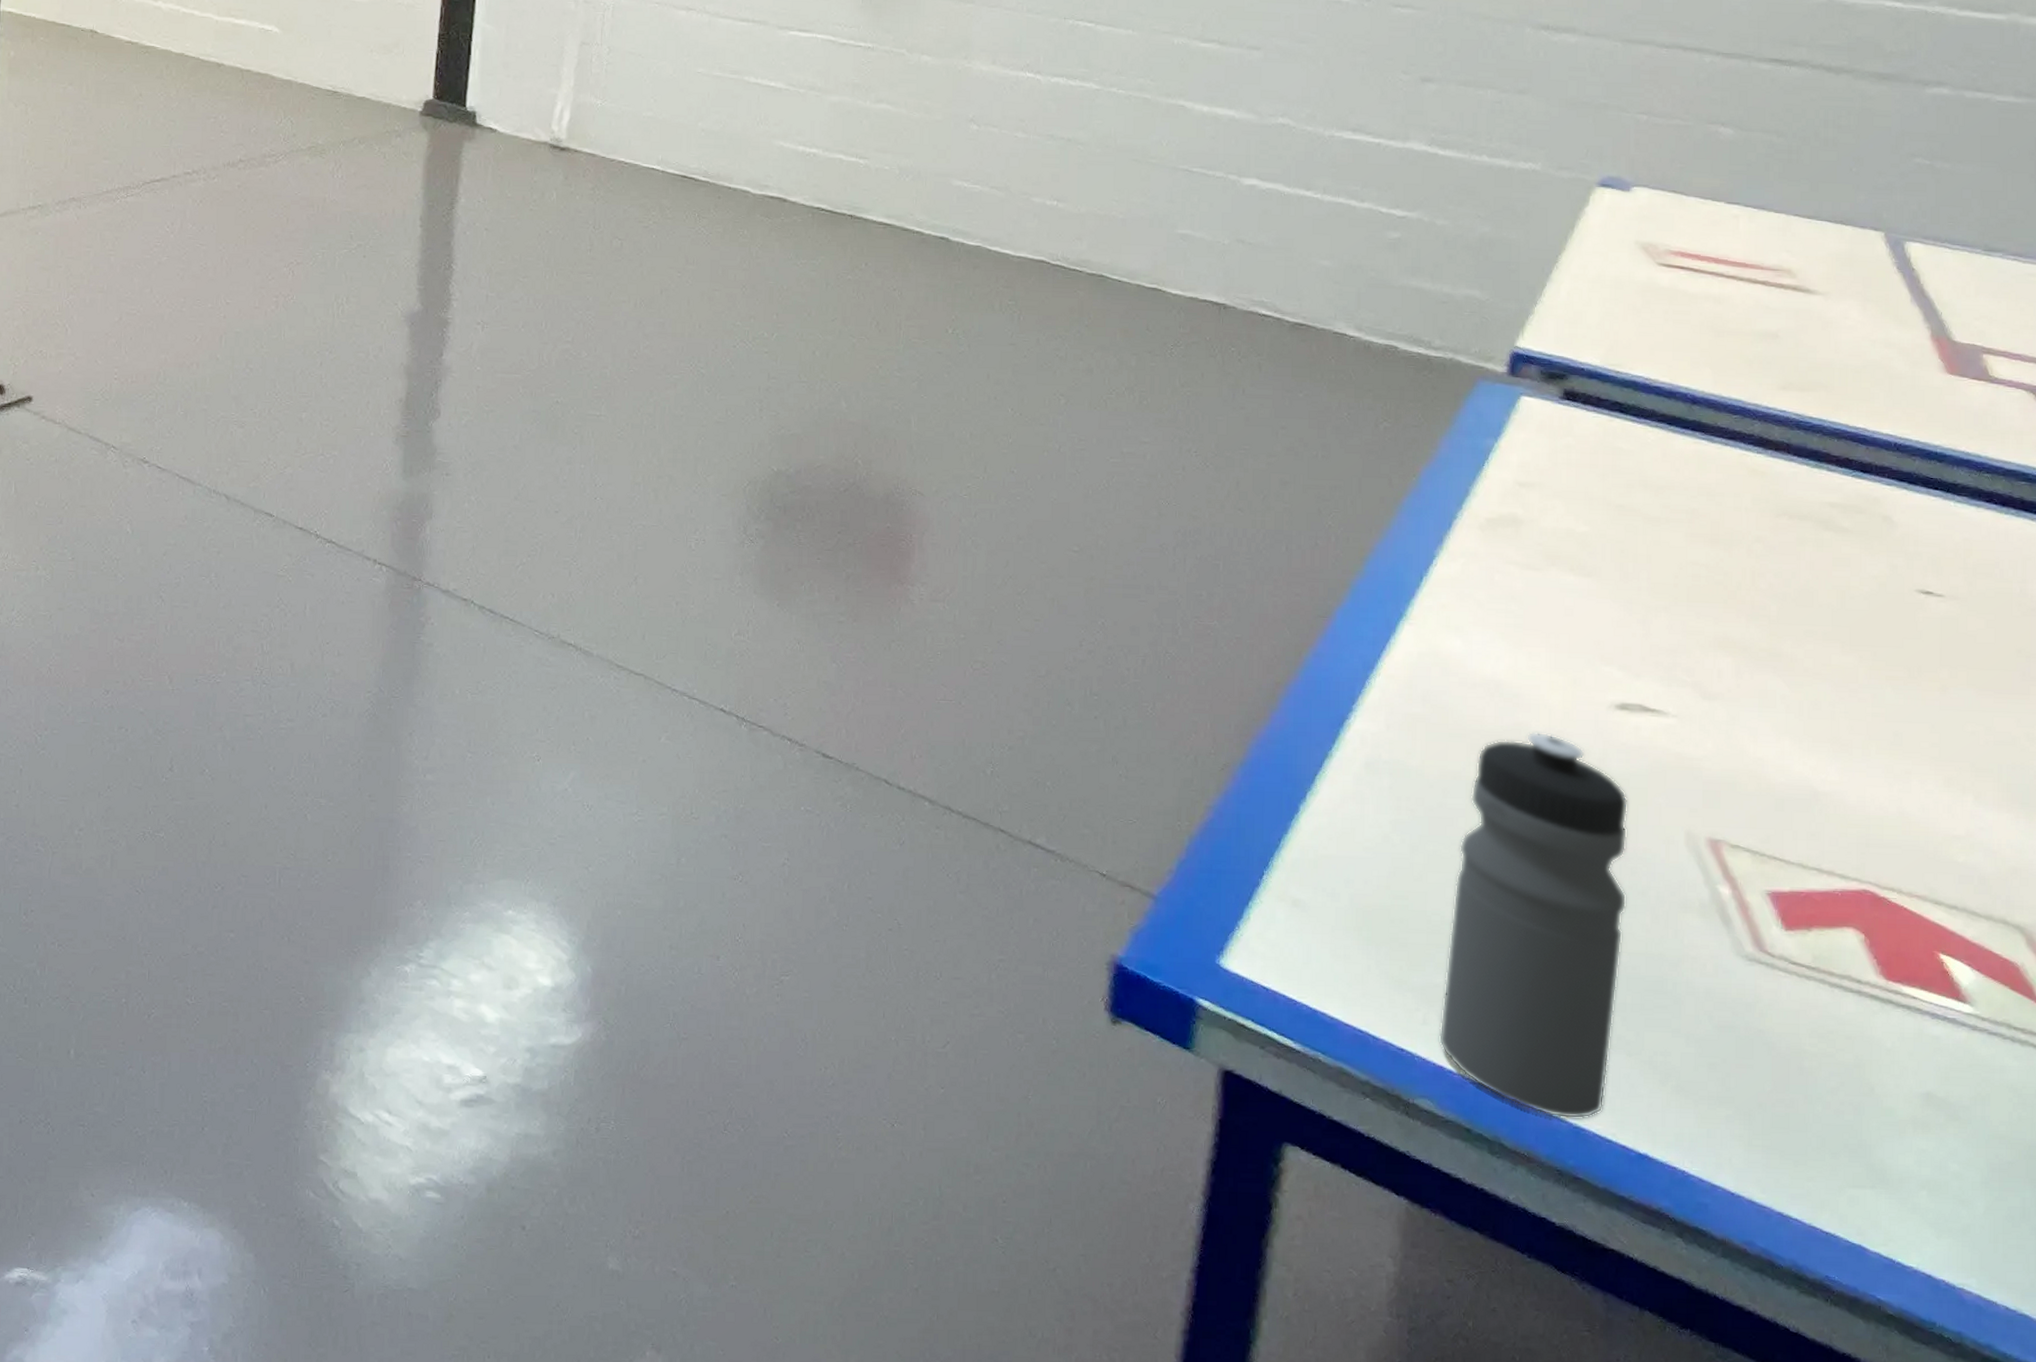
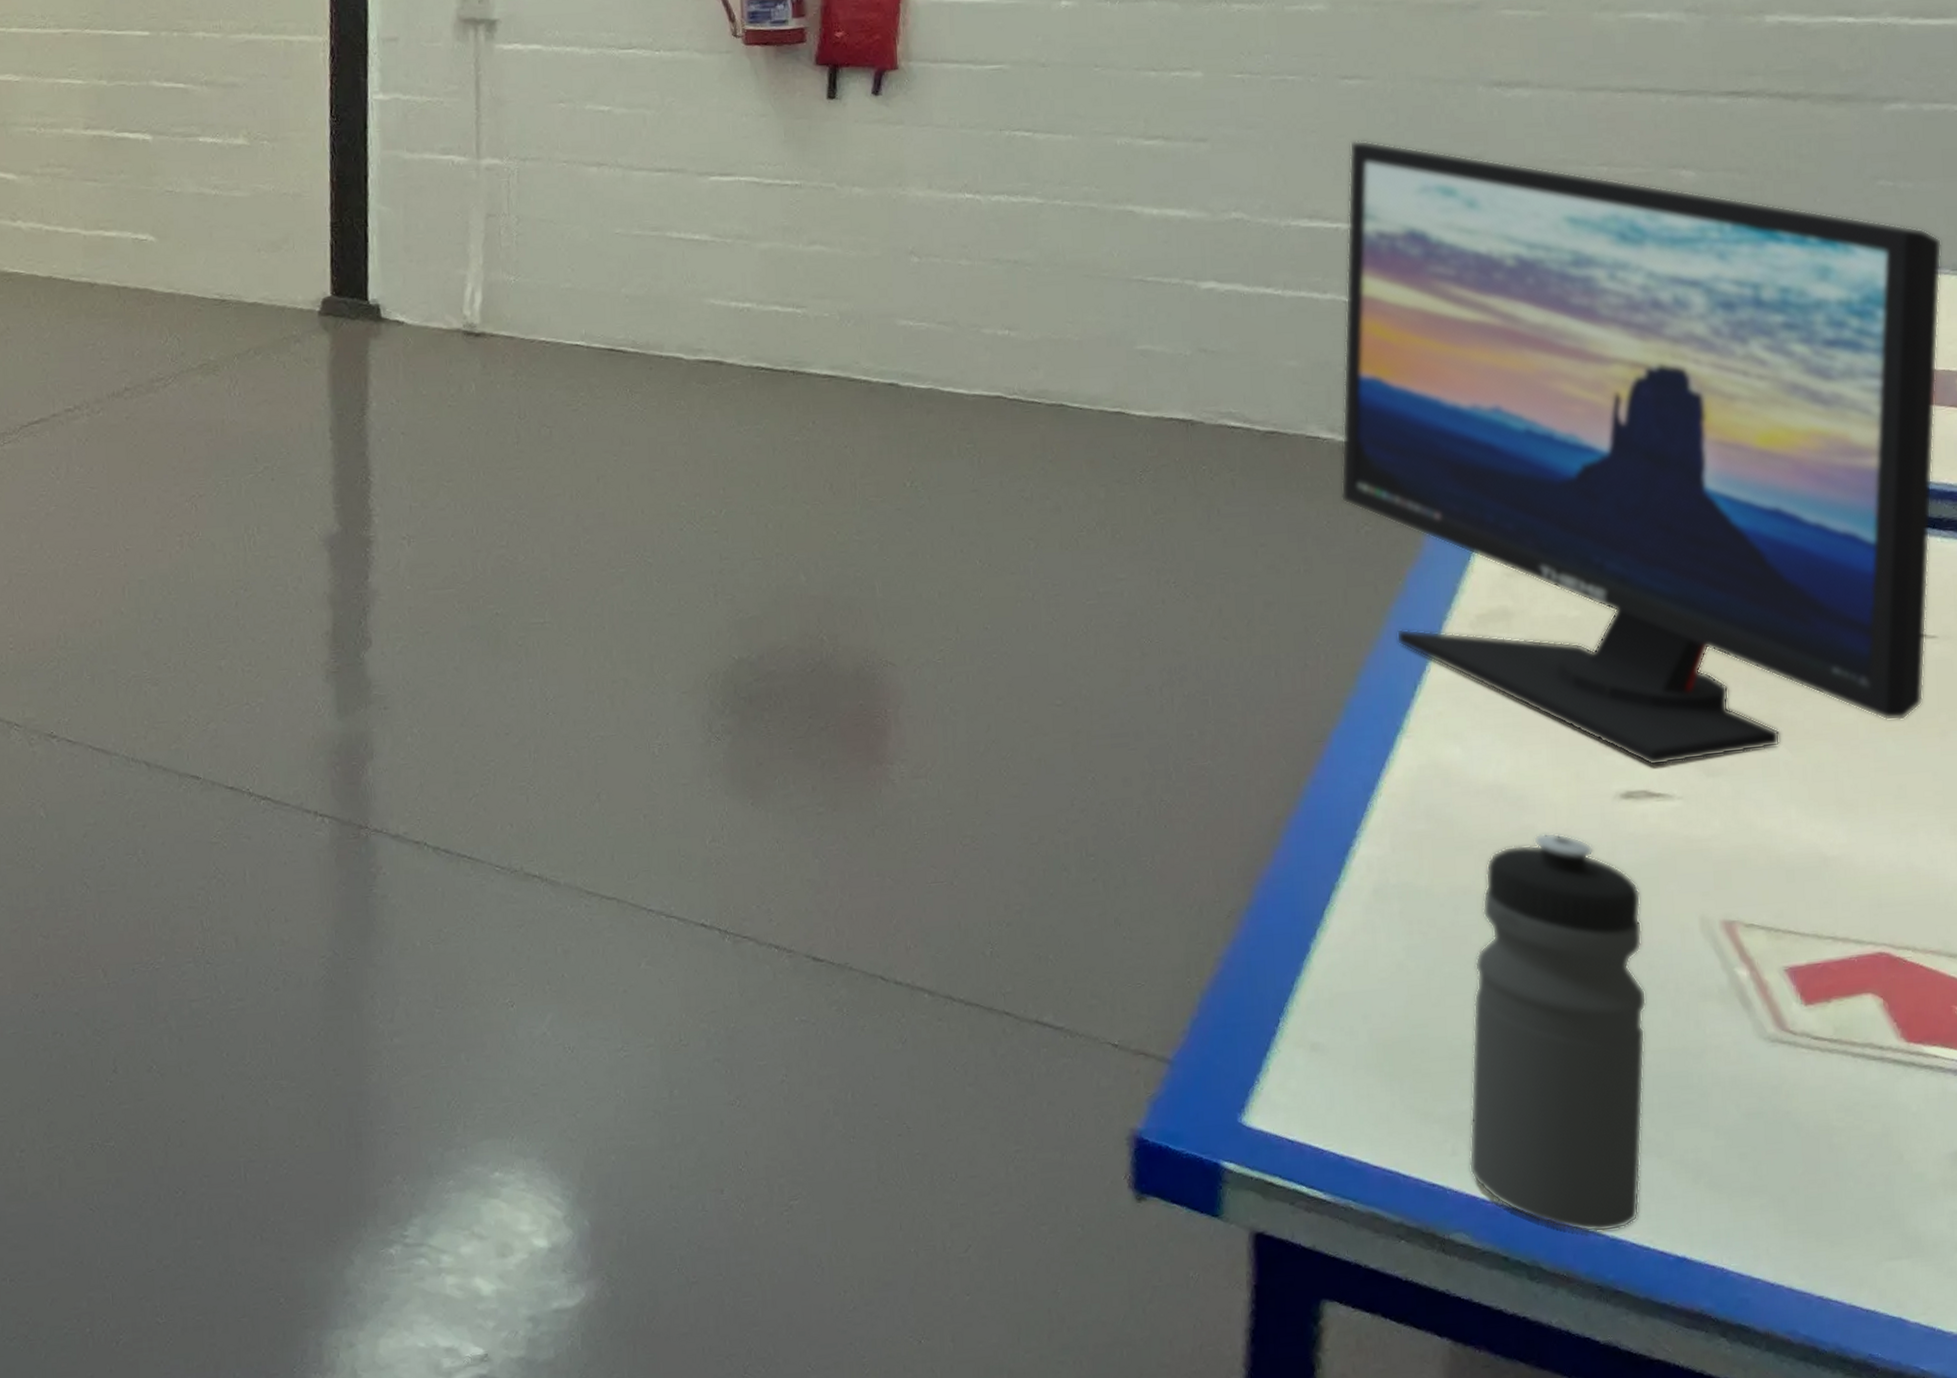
computer monitor: none [1362,65,1976,683] -> present [1340,140,1942,766]

